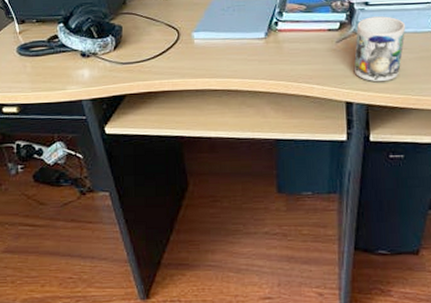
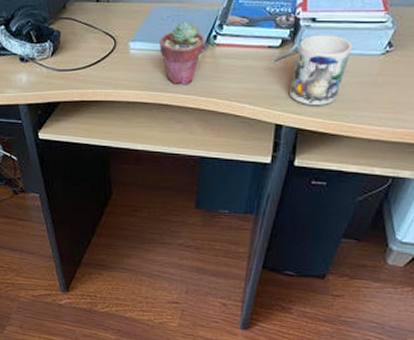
potted succulent: none [223,11,267,71] -> present [159,22,205,85]

